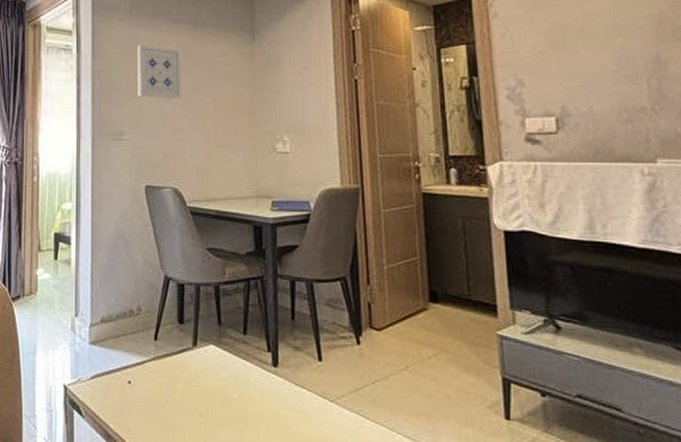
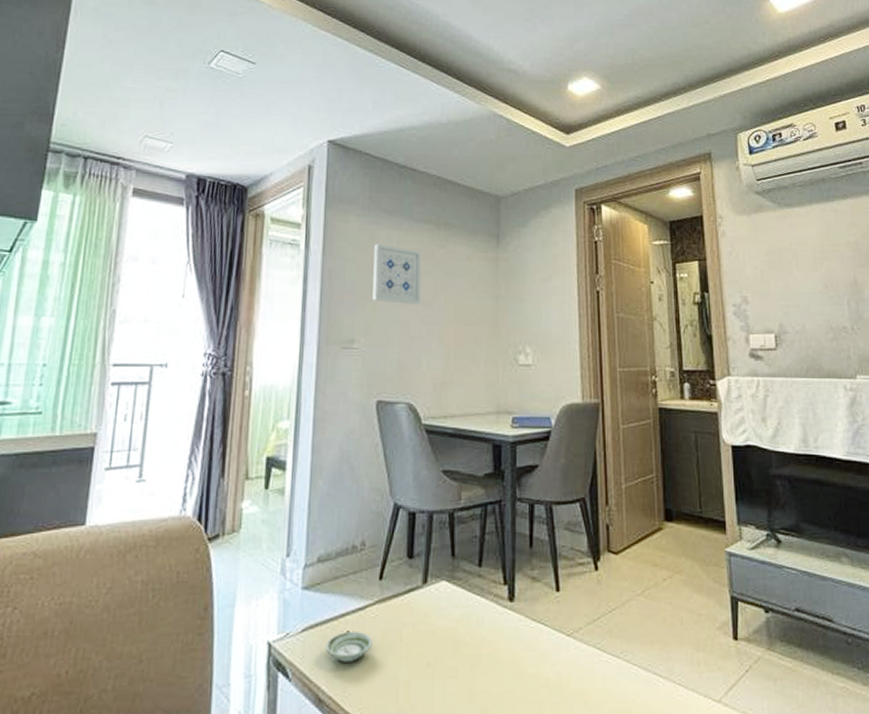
saucer: none [110,381,151,407] -> present [324,631,372,662]

